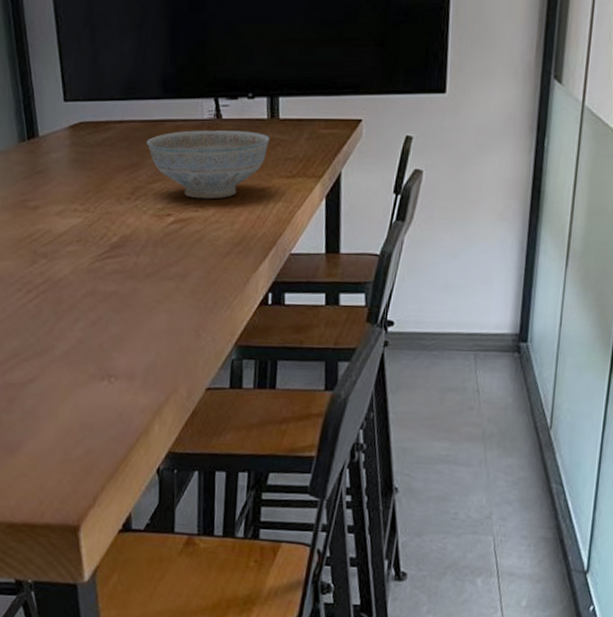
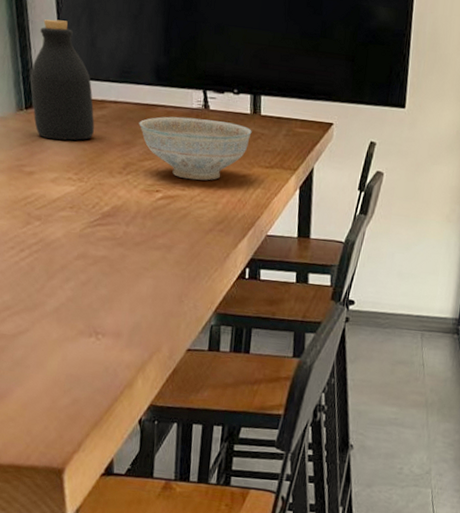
bottle: none [31,39,100,170] -> present [30,19,95,141]

